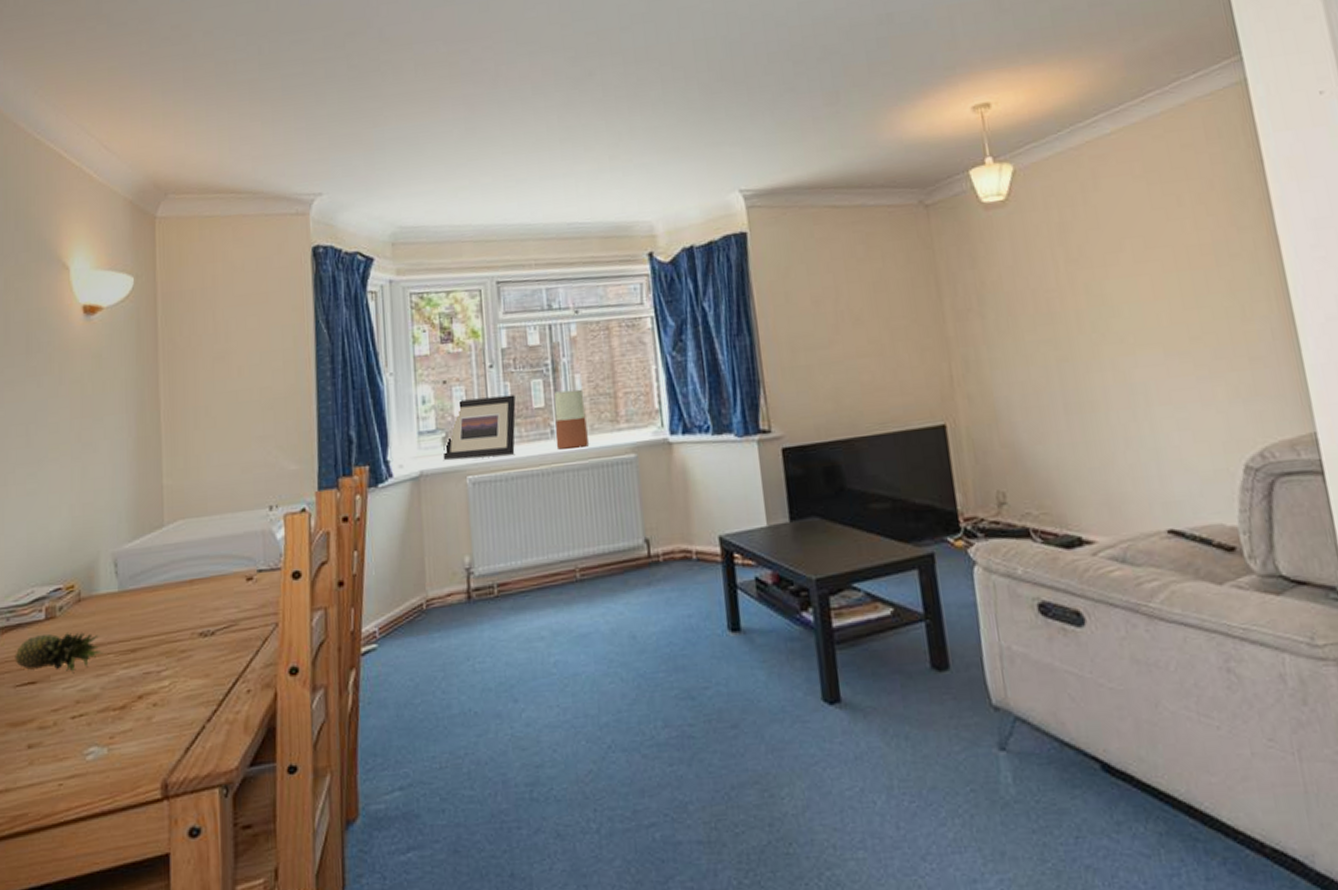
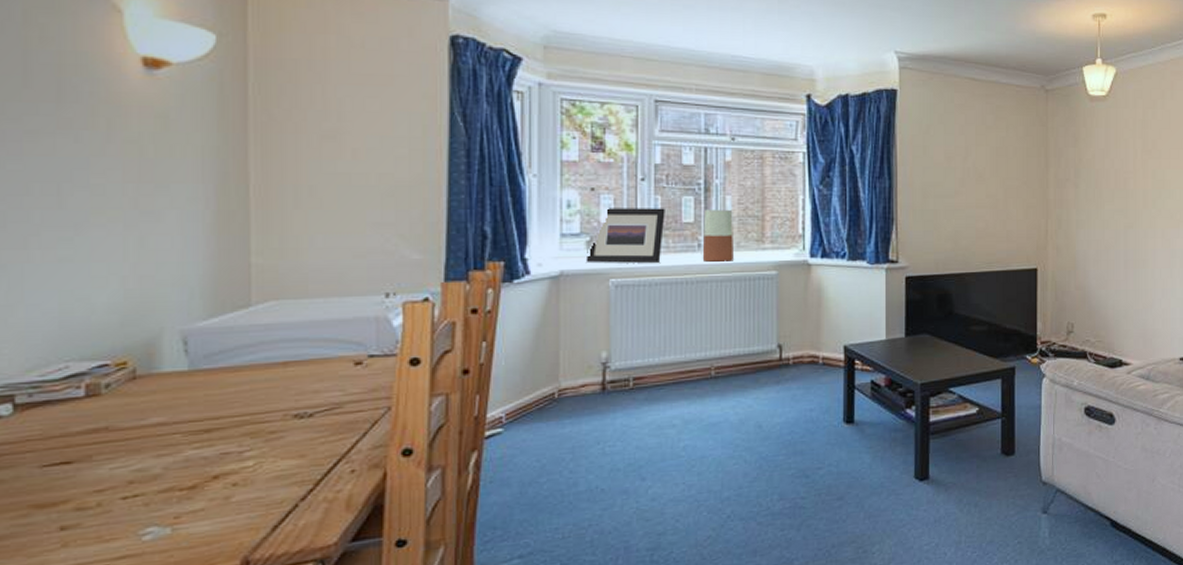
fruit: present [15,631,103,672] -> none [41,410,167,452]

